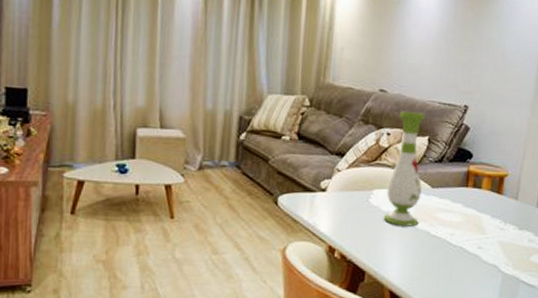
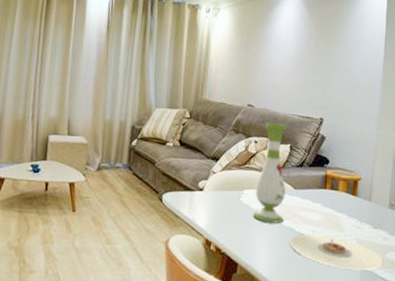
plate: none [424,237,528,276] -> present [289,234,384,271]

